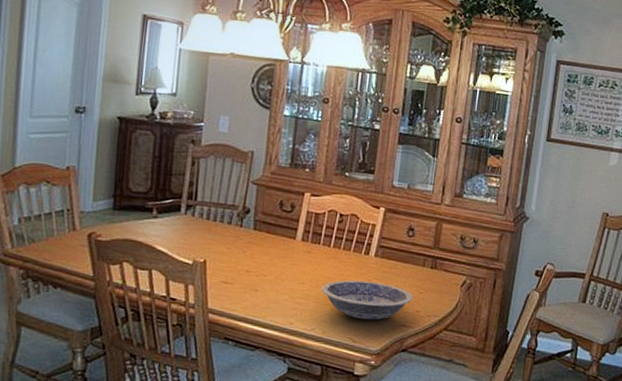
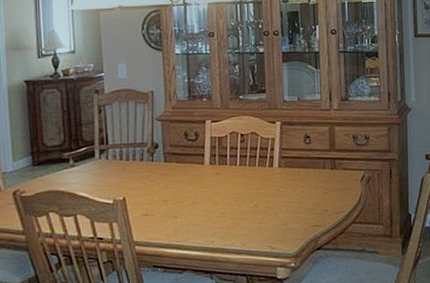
bowl: present [321,280,414,320] -> none [235,190,320,227]

